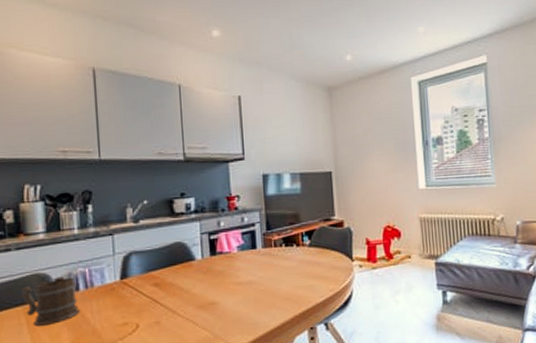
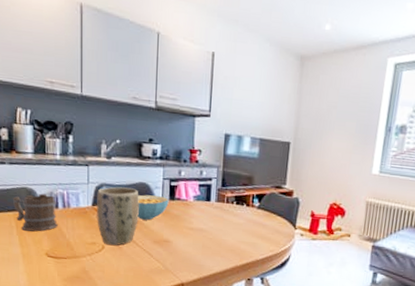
plant pot: none [125,250,177,323] -> present [97,187,139,246]
cereal bowl: none [174,253,210,284] -> present [137,195,169,220]

